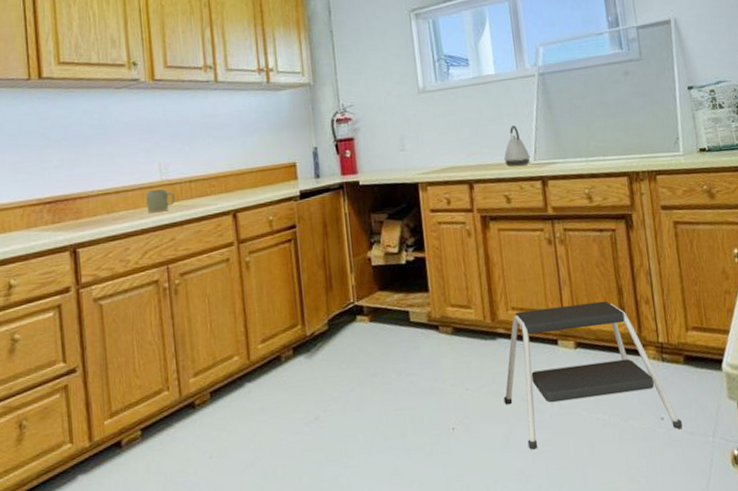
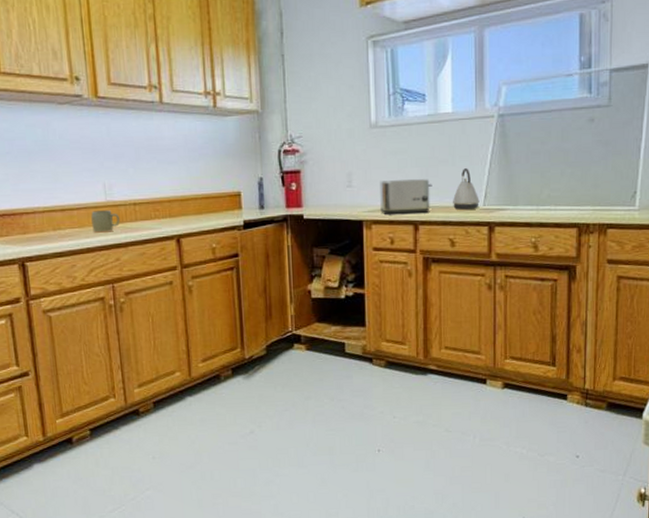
toaster: none [432,138,483,176] -> present [380,178,432,215]
step stool: present [503,301,682,450] -> none [429,347,595,474]

